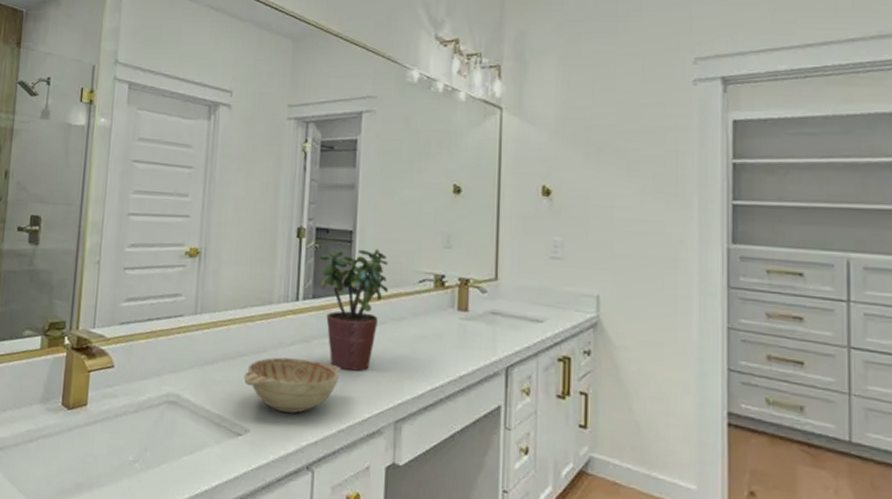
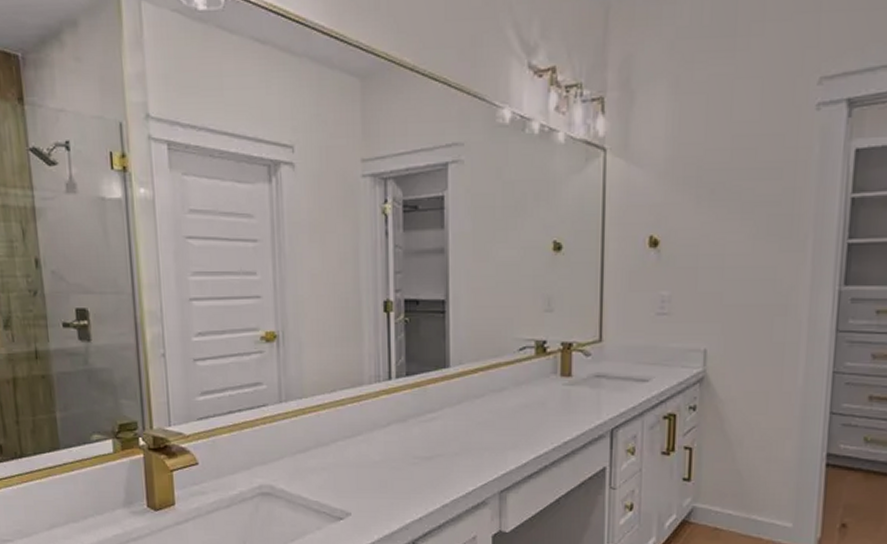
decorative bowl: present [244,357,342,413] -> none [340,439,442,494]
potted plant: present [320,249,389,371] -> none [411,318,486,446]

